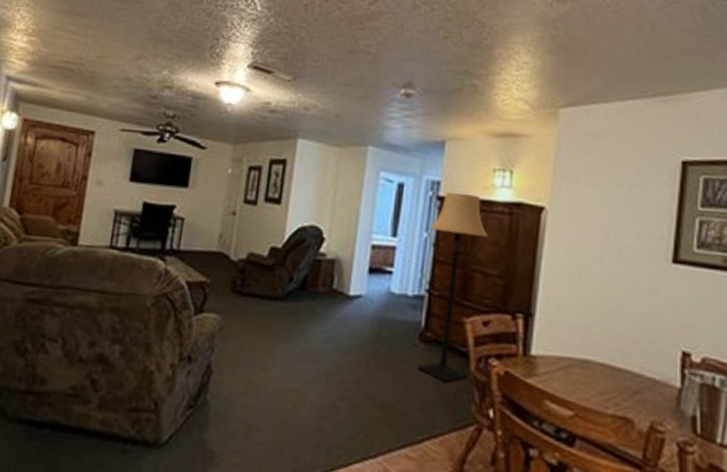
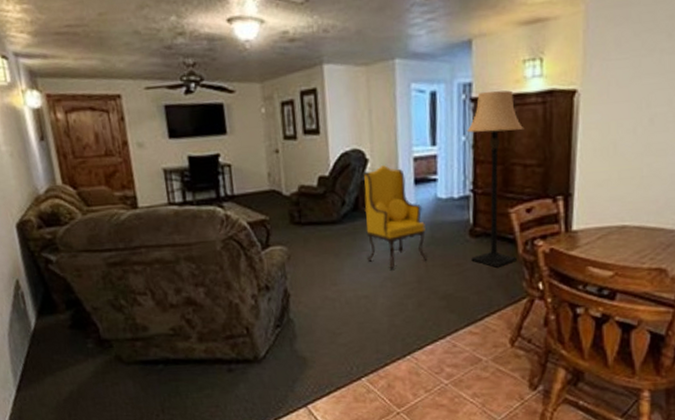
armchair: none [305,247,373,363] -> present [364,165,428,270]

